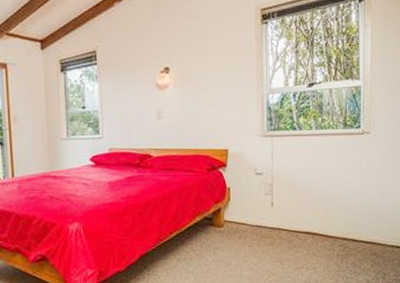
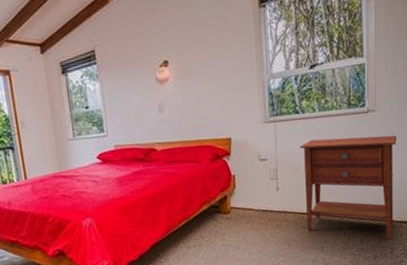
nightstand: none [296,157,390,264] -> present [300,135,396,239]

